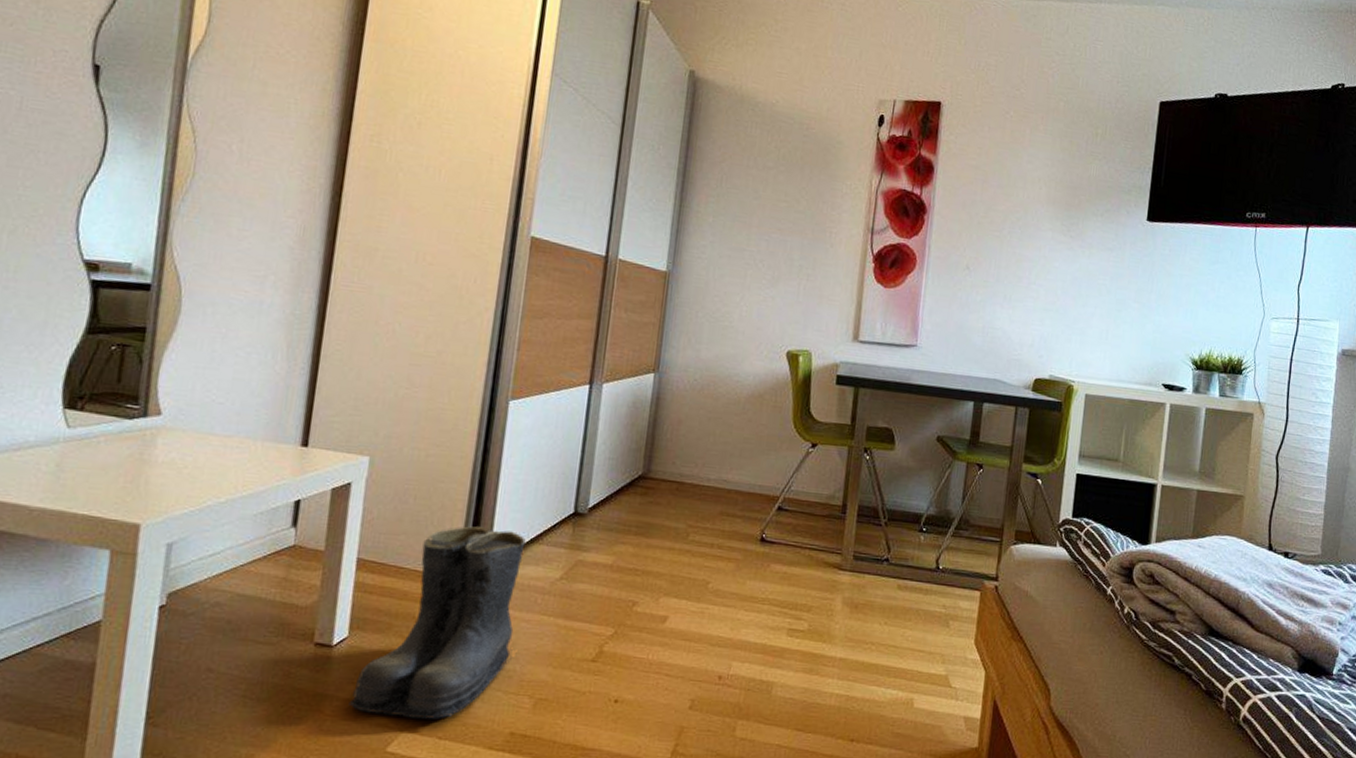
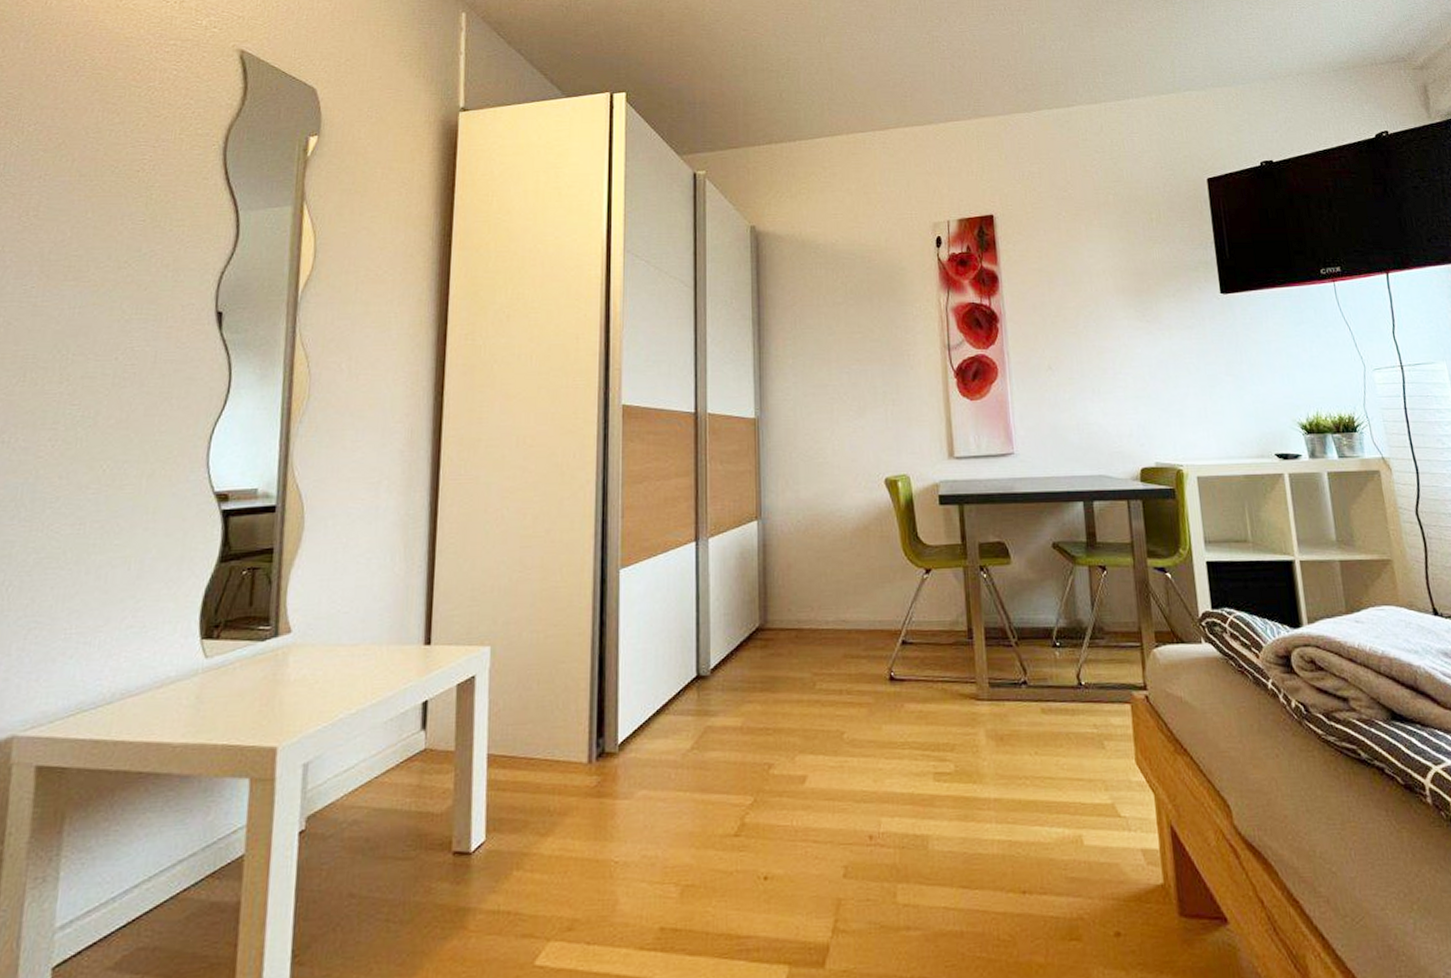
boots: present [348,526,526,719] -> none [492,704,652,925]

